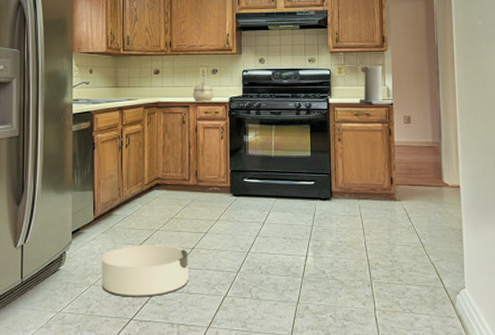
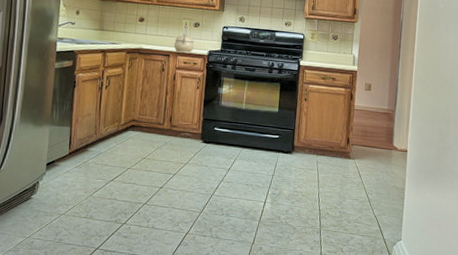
pet bowl: present [101,244,188,297] -> none [71,180,156,230]
paper towel: present [360,66,393,105] -> none [327,34,357,72]

